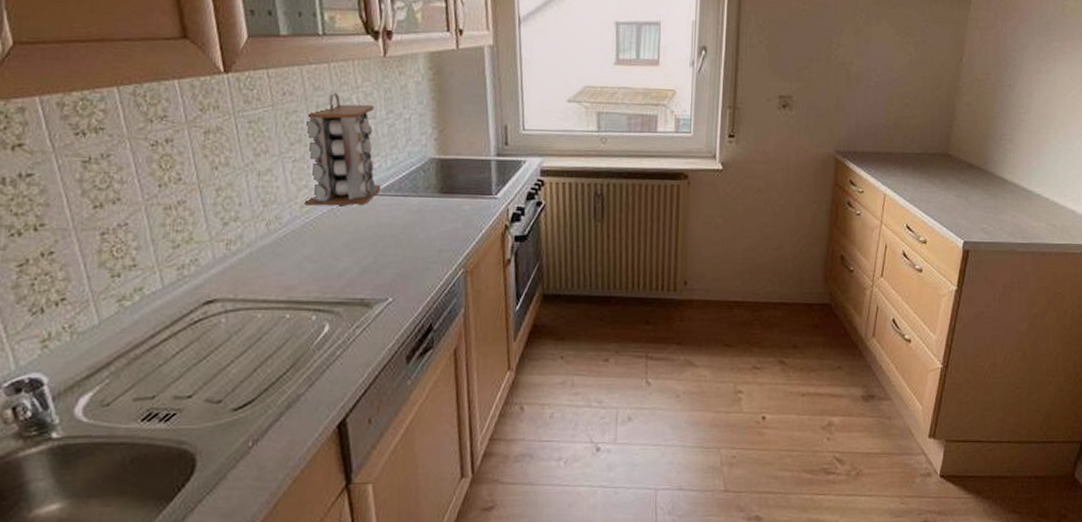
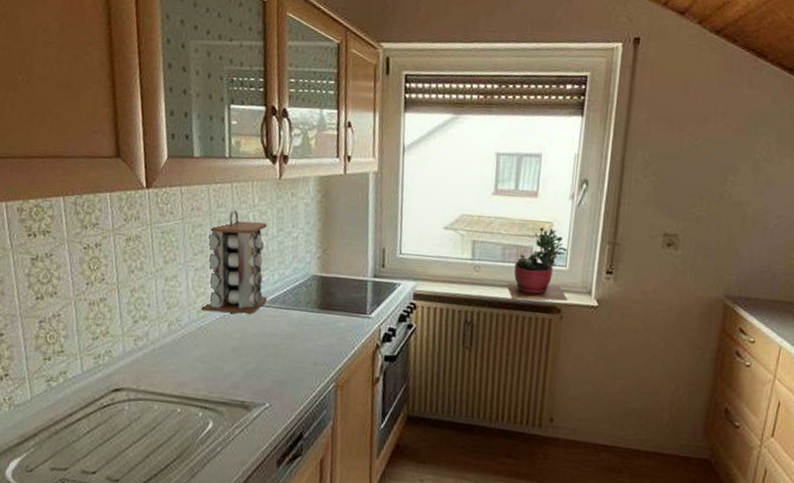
succulent plant: none [634,95,695,168] -> present [506,228,569,302]

